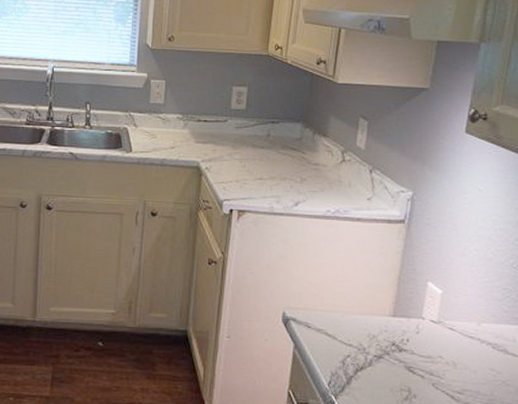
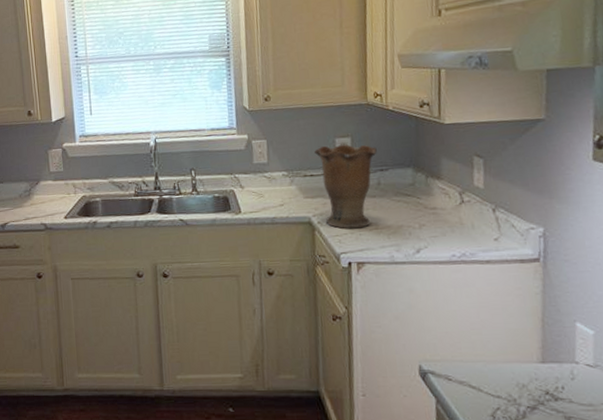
vase: none [211,92,271,177] -> present [314,144,377,229]

